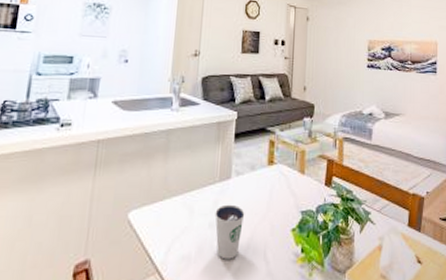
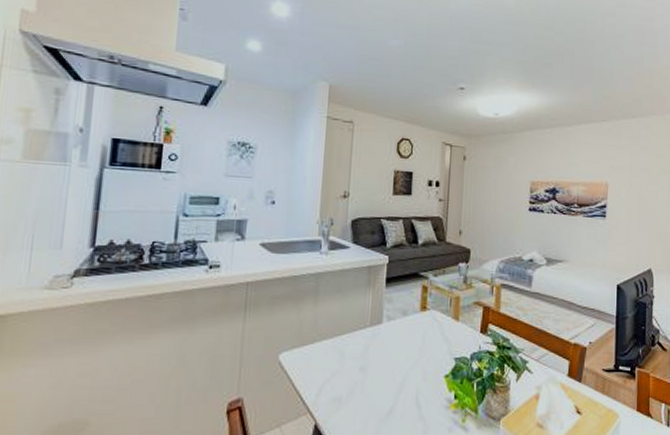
dixie cup: present [215,204,245,260] -> none [366,349,397,403]

